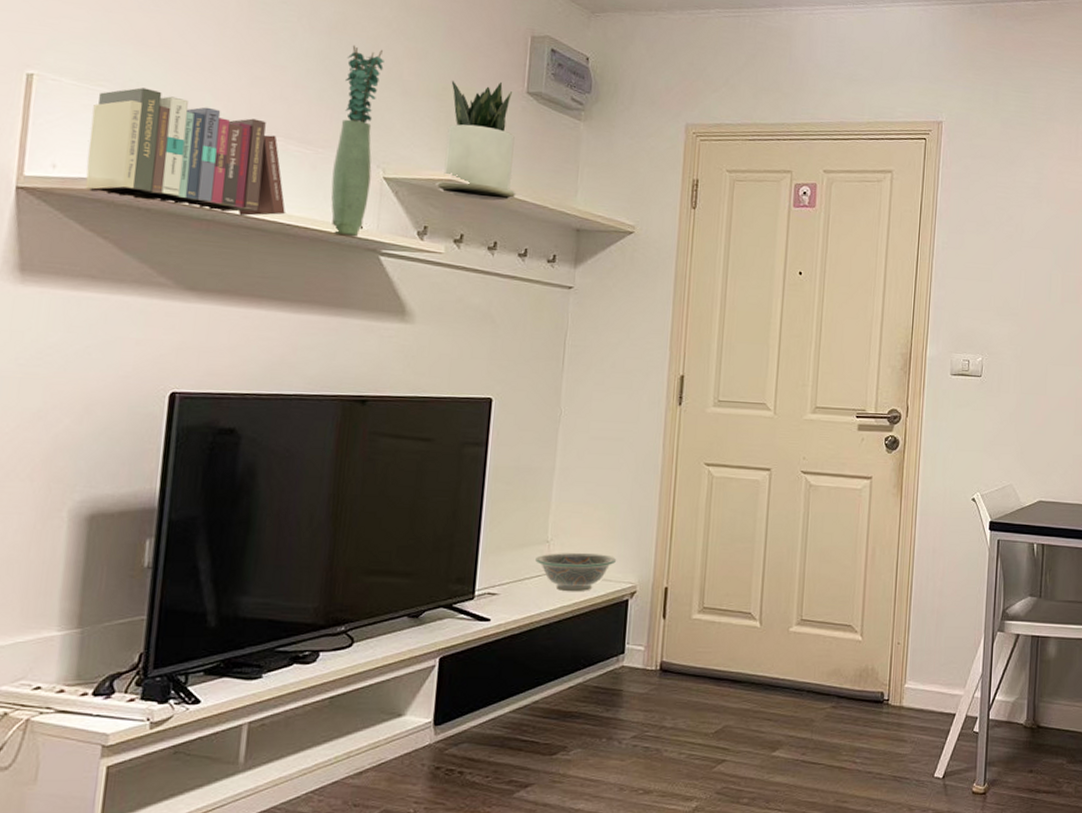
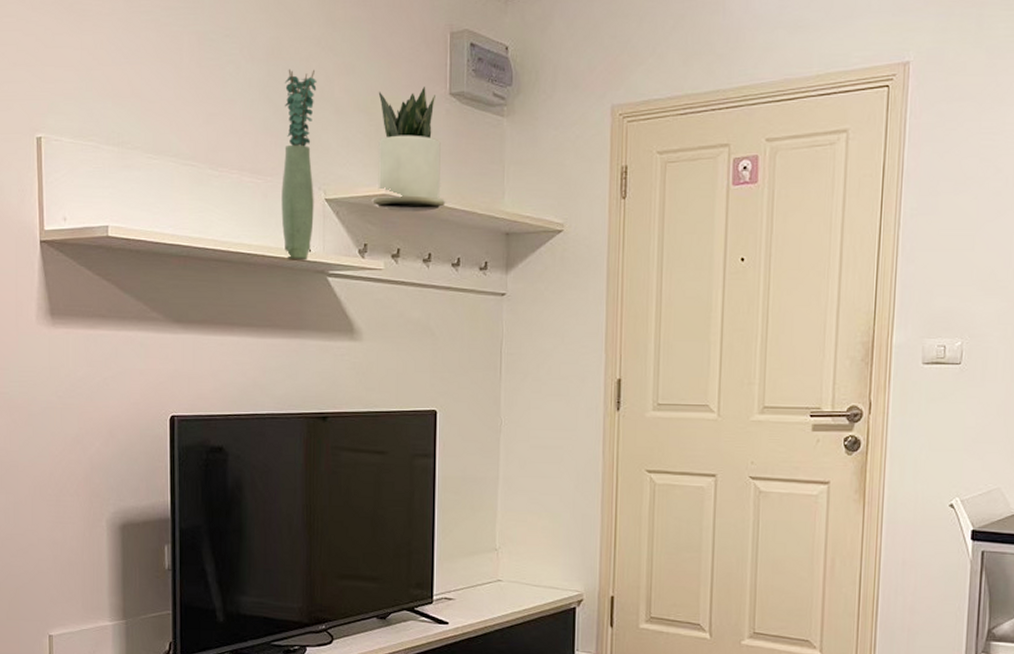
books: present [85,87,285,216] -> none [88,138,245,250]
decorative bowl: present [535,552,617,592] -> none [486,560,563,599]

